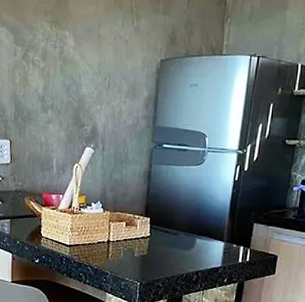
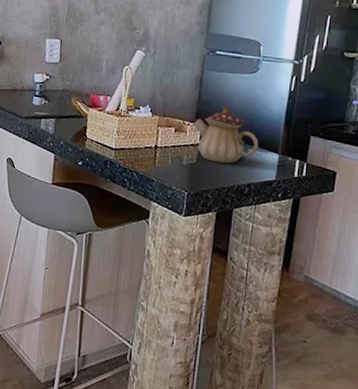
teapot: none [144,198,205,254] -> present [194,105,259,164]

